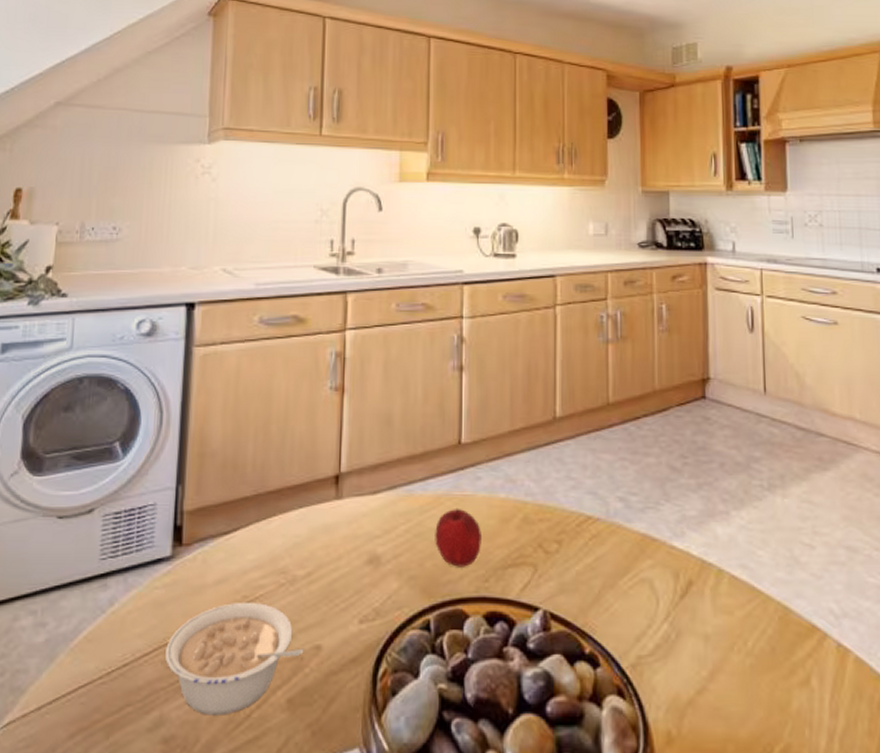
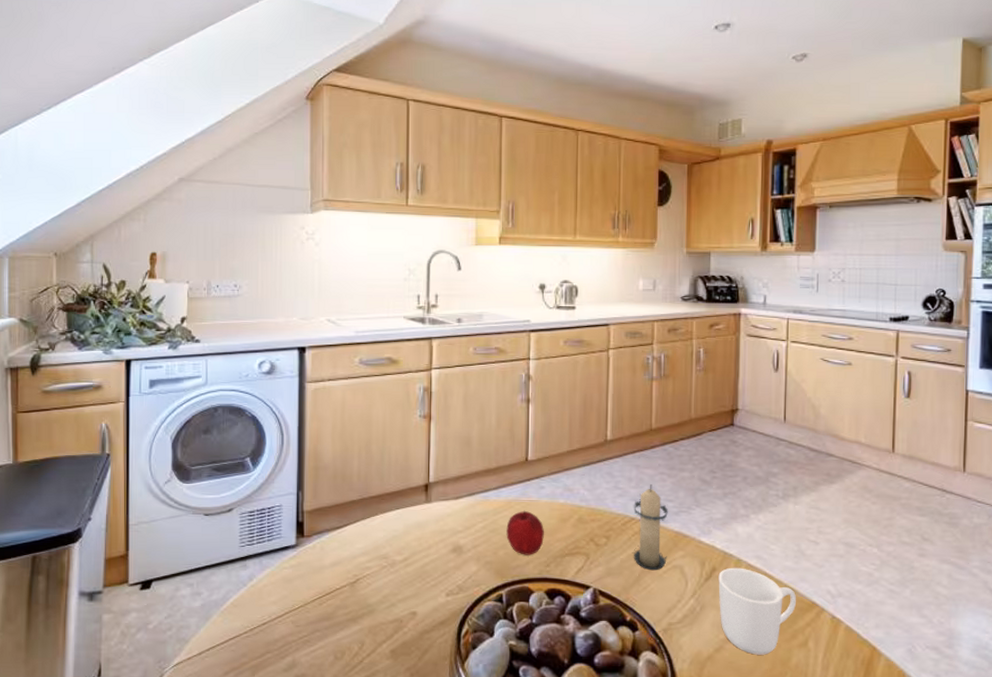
legume: present [165,601,305,716] -> none [295,579,404,661]
candle: none [590,473,633,586] -> present [633,484,668,571]
mug: none [696,580,794,698] -> present [718,567,797,655]

